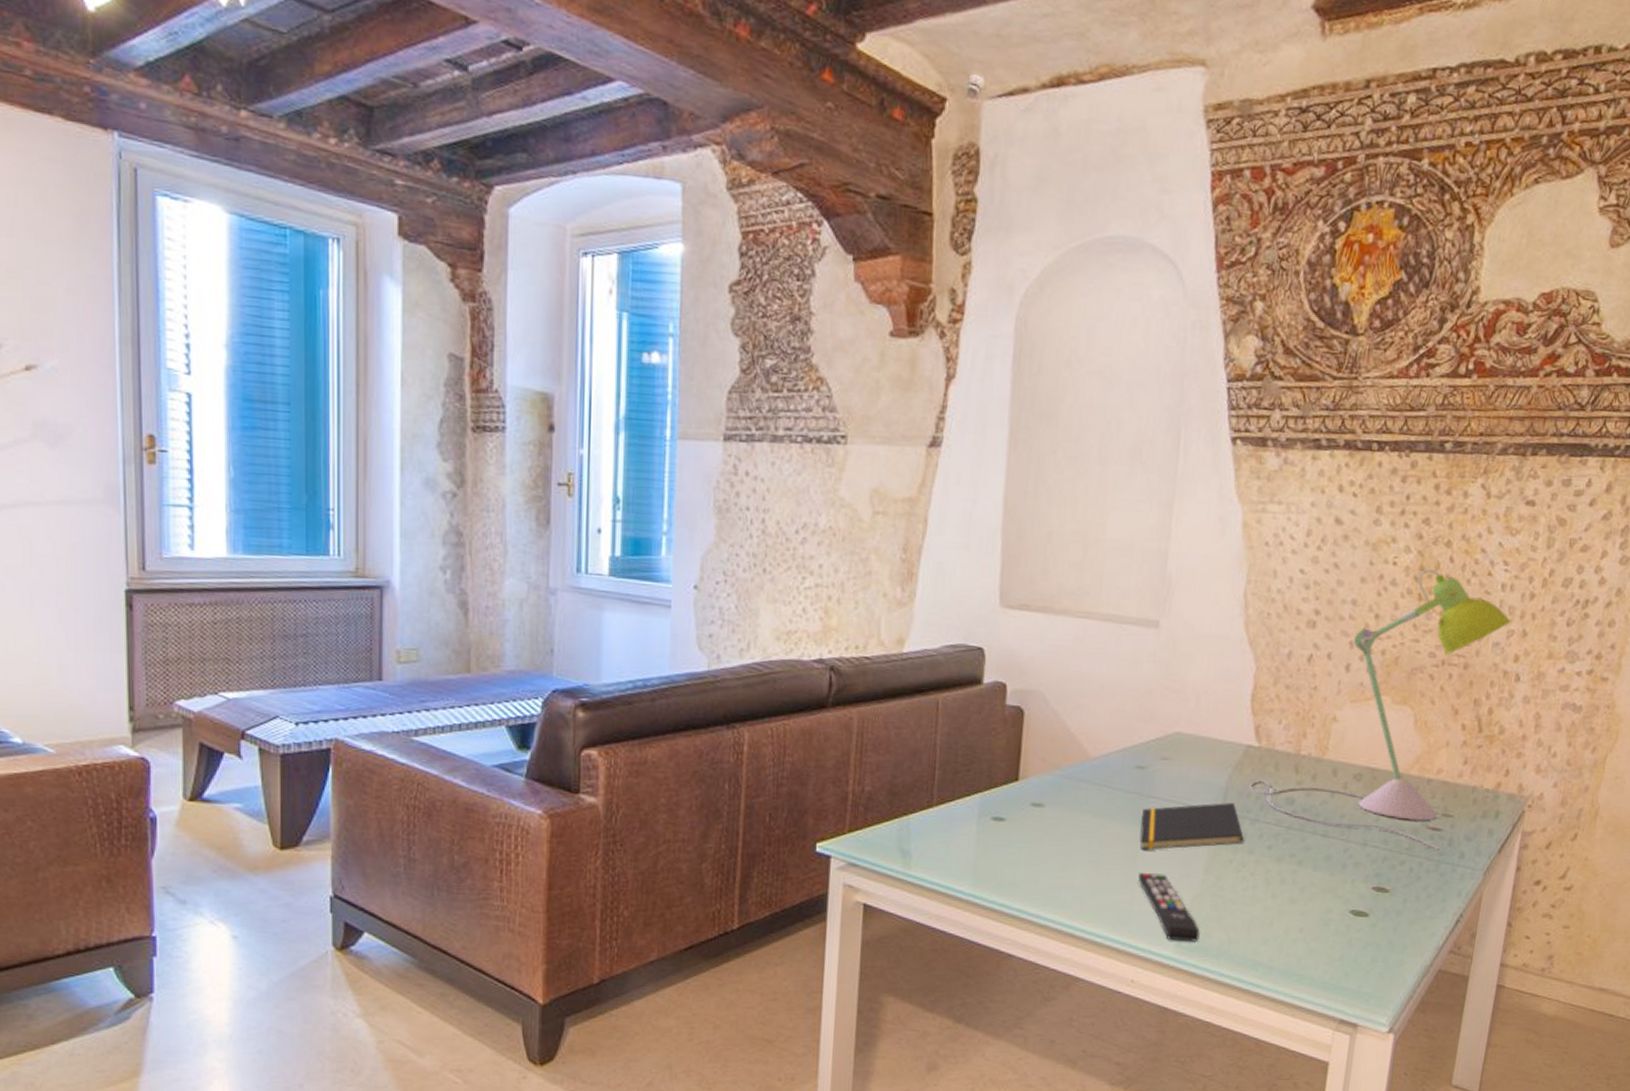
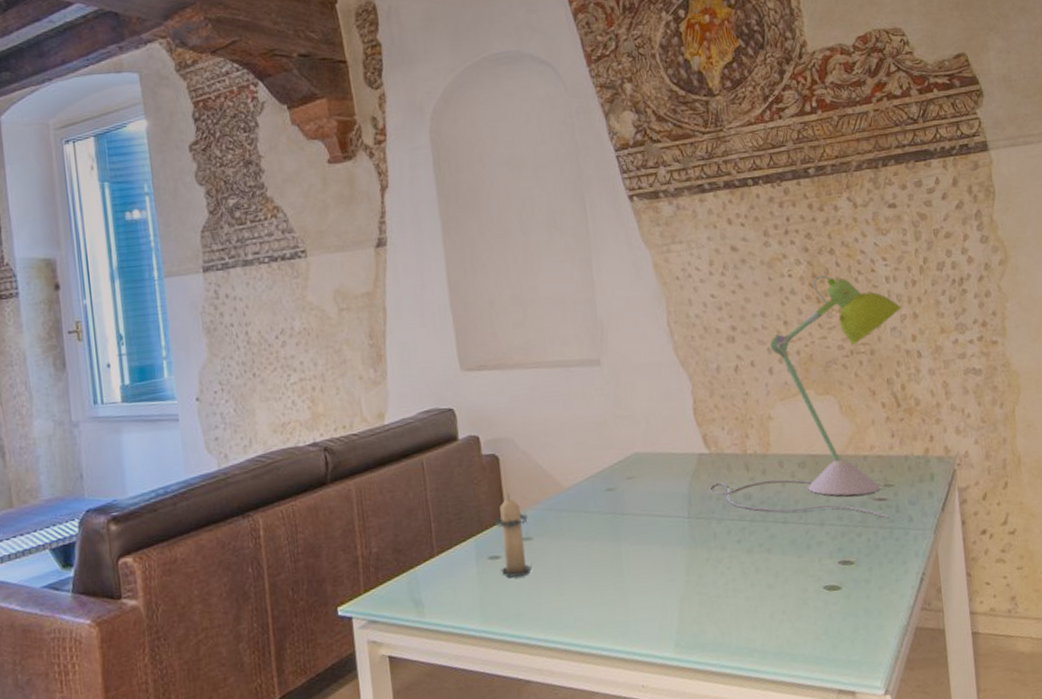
candle: none [1003,753,1044,844] -> present [494,494,533,577]
remote control: present [1138,873,1200,942] -> none [628,582,695,642]
notepad: present [1139,803,1245,850] -> none [620,507,716,564]

